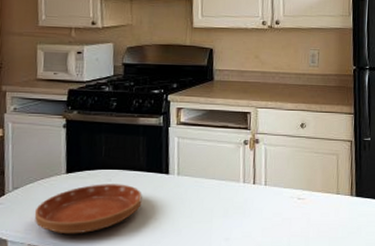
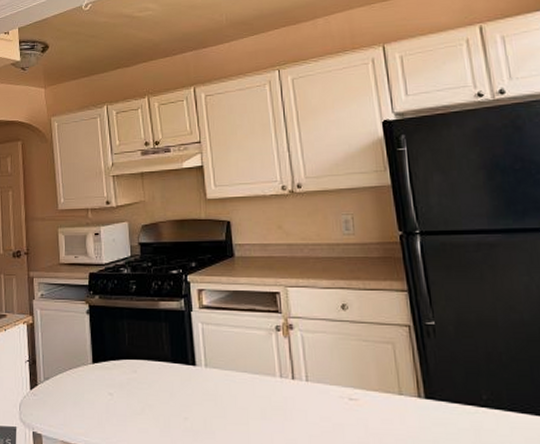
saucer: present [34,184,142,234] -> none [65,375,170,432]

